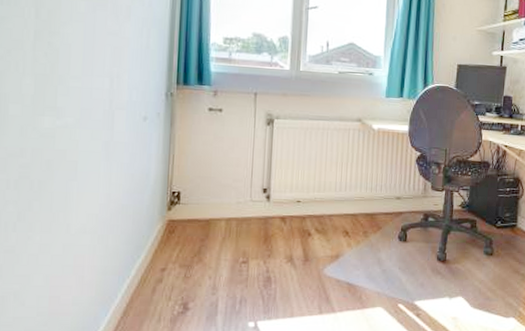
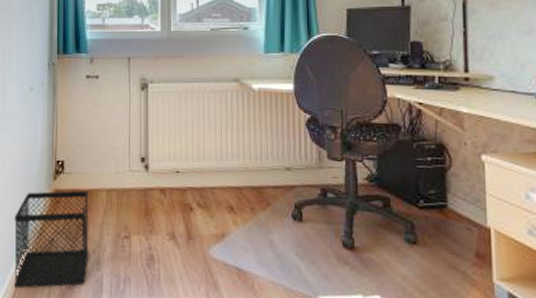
wastebasket: none [118,220,206,318] -> present [13,190,89,289]

